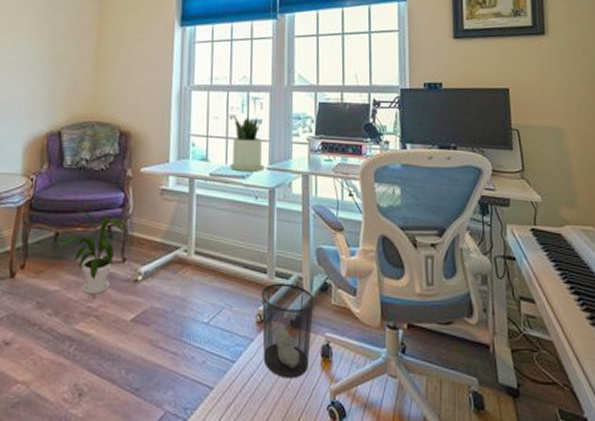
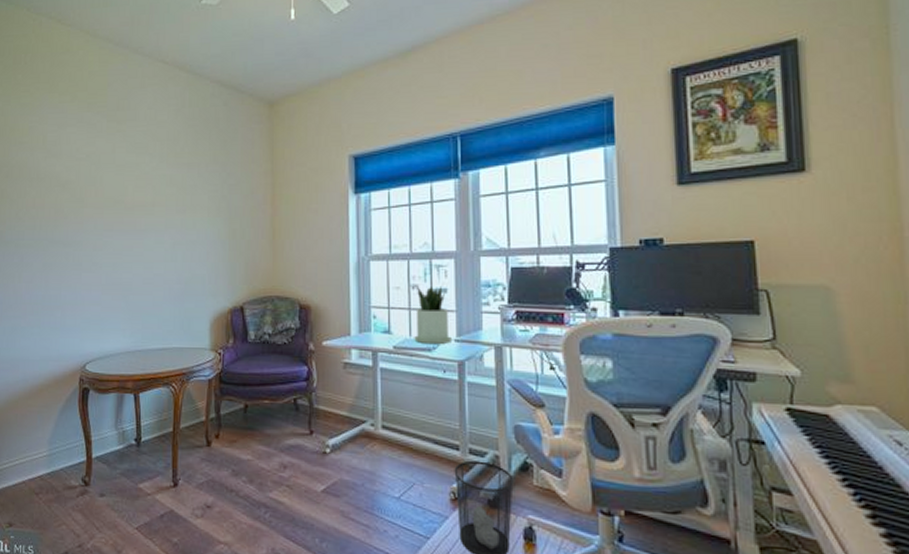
house plant: present [56,210,124,294] -> none [246,383,310,465]

